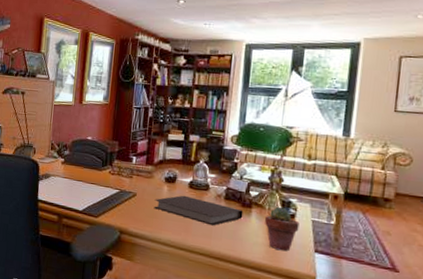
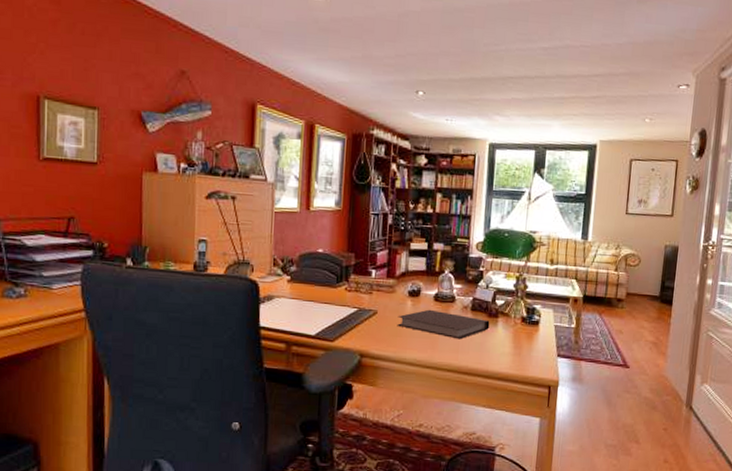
potted succulent: present [265,206,300,251] -> none [511,314,543,359]

